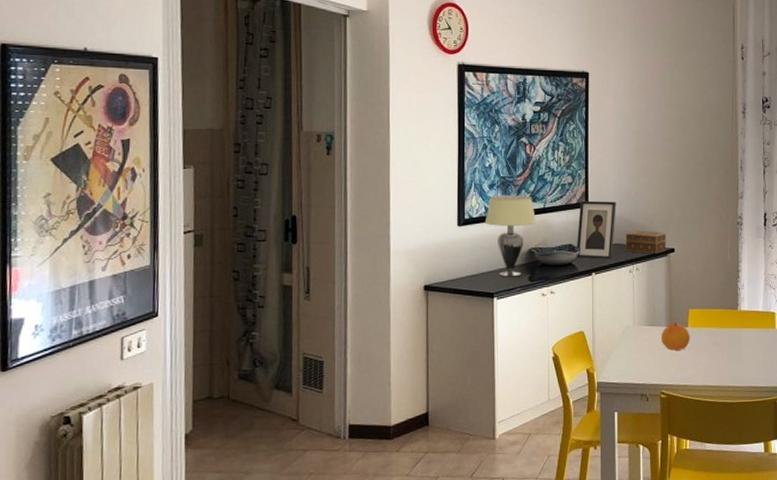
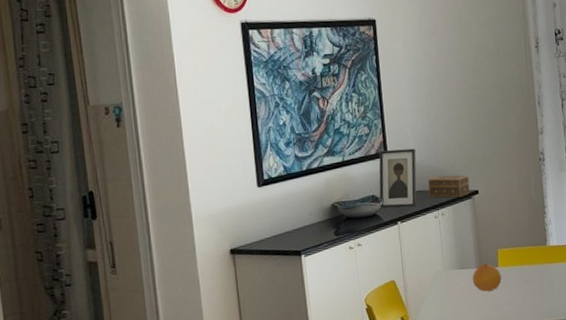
lampshade: present [484,194,537,277] -> none [284,150,337,234]

